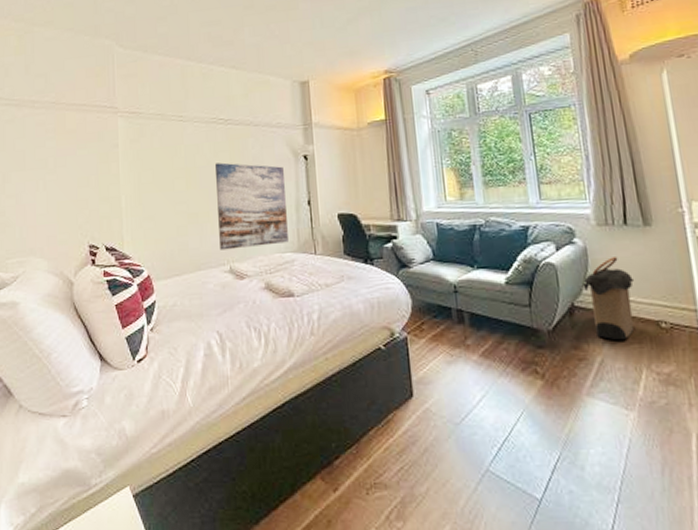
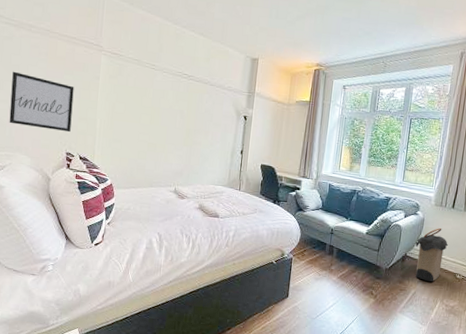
wall art: none [18,158,91,222] -> present [9,71,74,133]
wall art: present [214,162,288,250] -> none [169,108,227,178]

